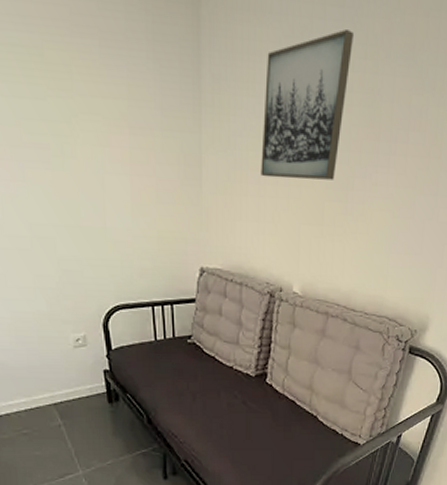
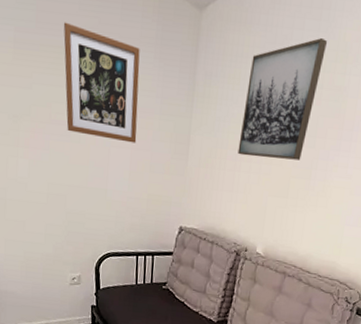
wall art: none [22,12,136,168] -> present [63,22,140,143]

